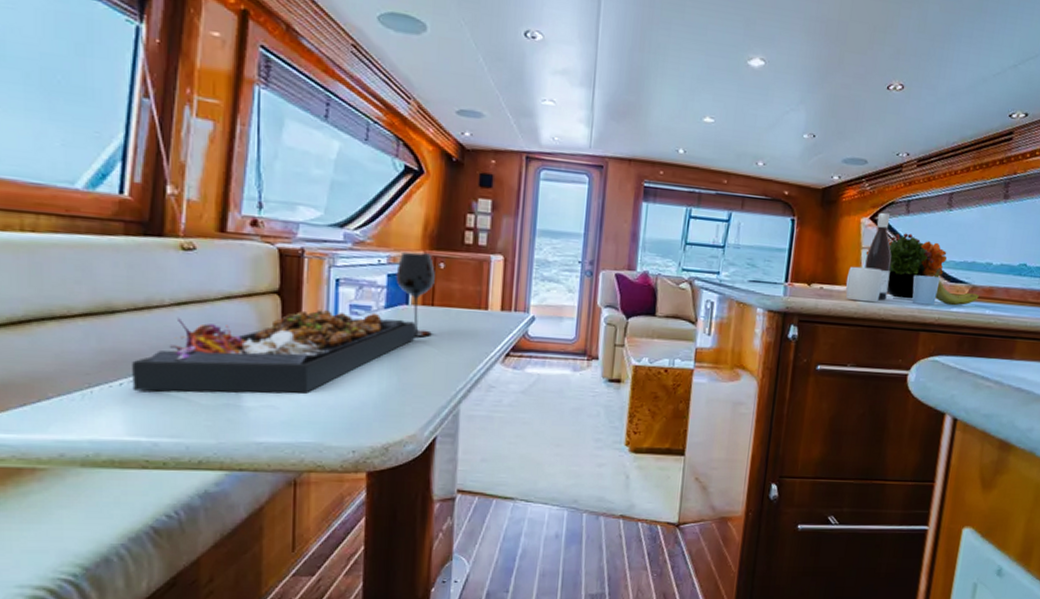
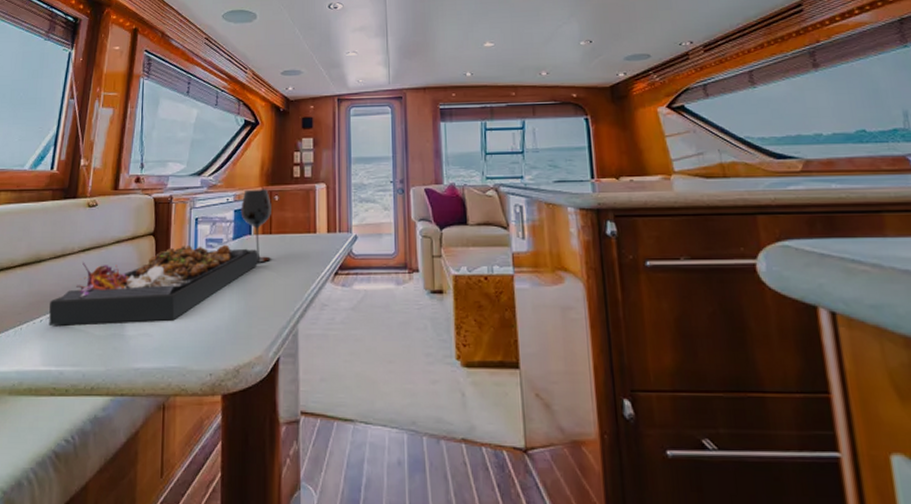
mug: present [845,266,883,303] -> none [656,154,699,190]
bottle: present [865,212,892,301] -> none [672,99,707,187]
flower arrangement: present [865,233,947,299] -> none [671,116,765,182]
cup: present [912,275,941,305] -> none [731,155,766,186]
fruit: present [933,267,979,306] -> none [755,145,818,184]

